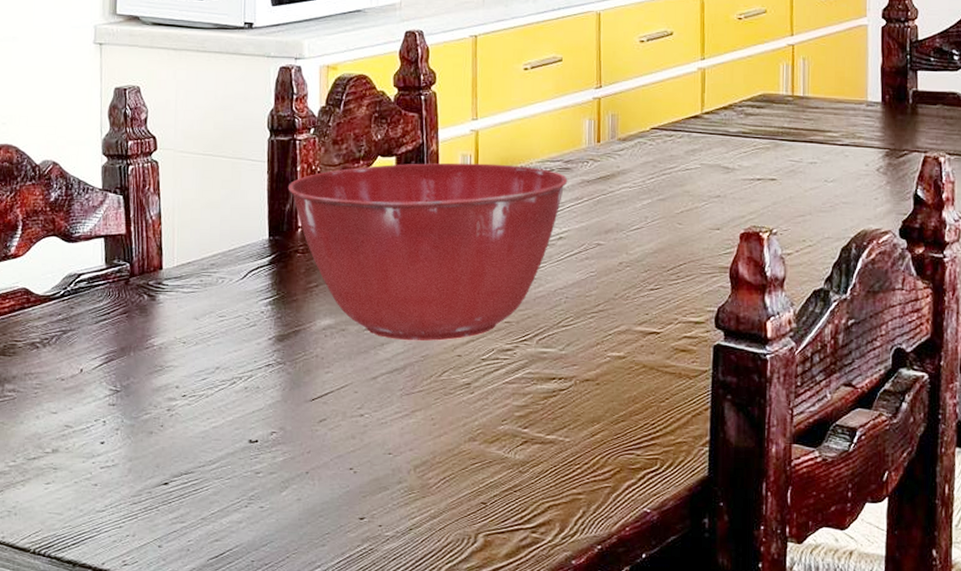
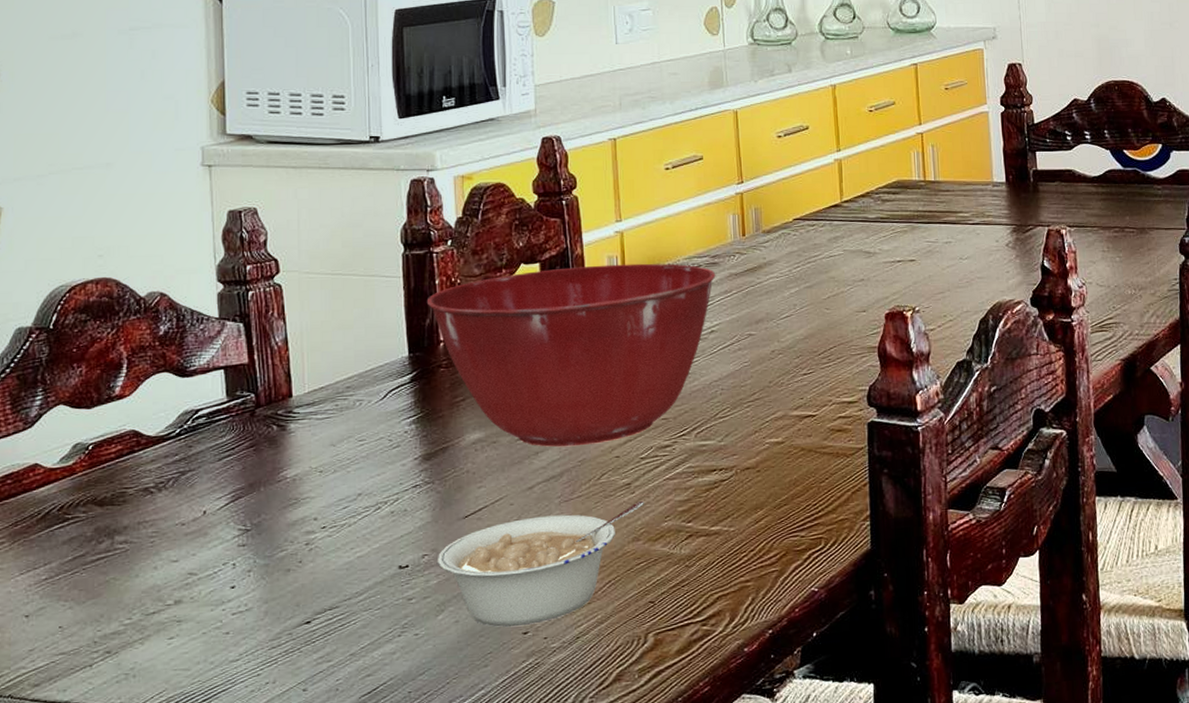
legume: none [284,402,482,512] -> present [437,501,644,628]

